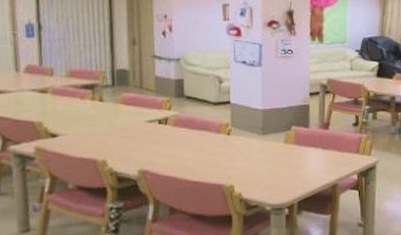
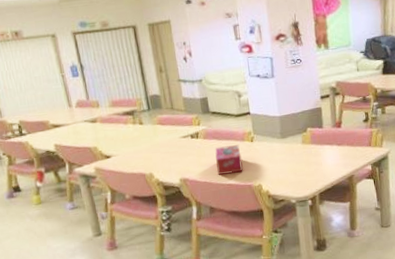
tissue box: none [183,137,216,171] -> present [215,145,244,175]

